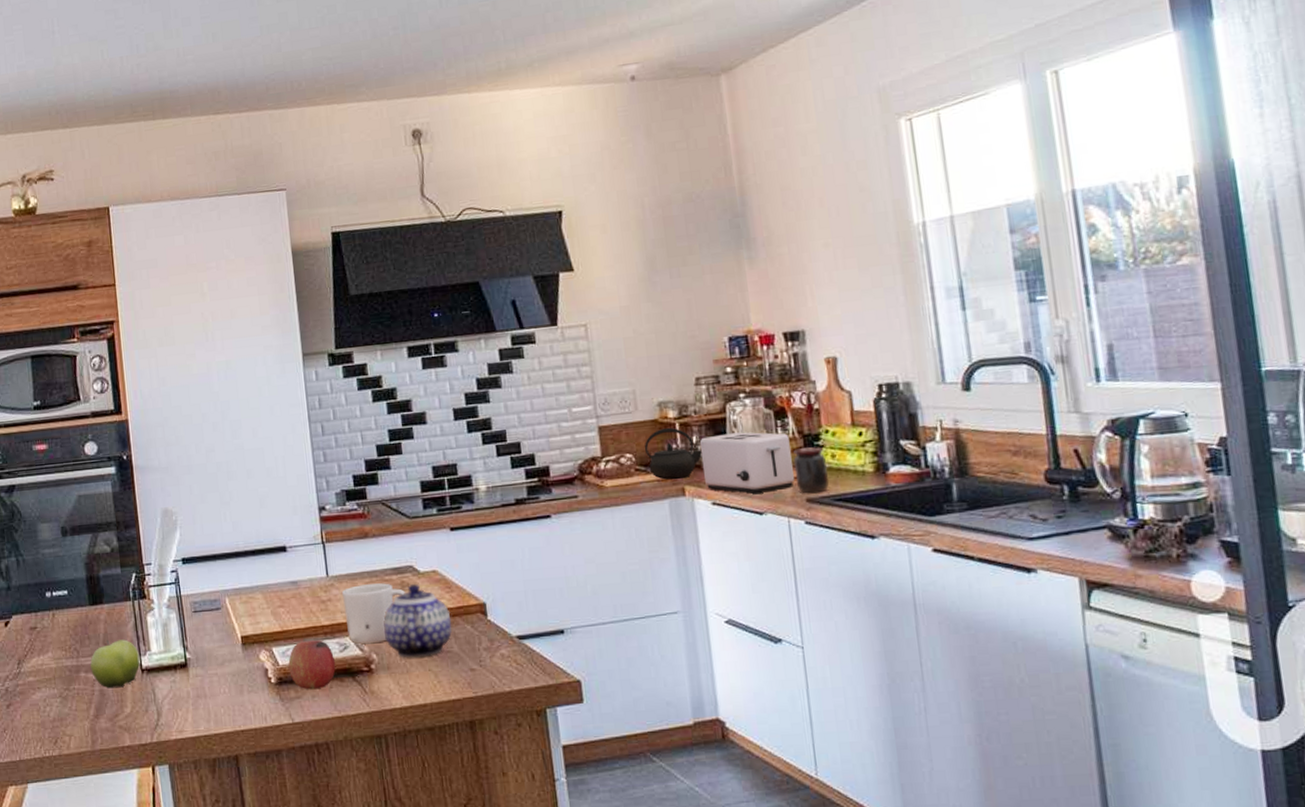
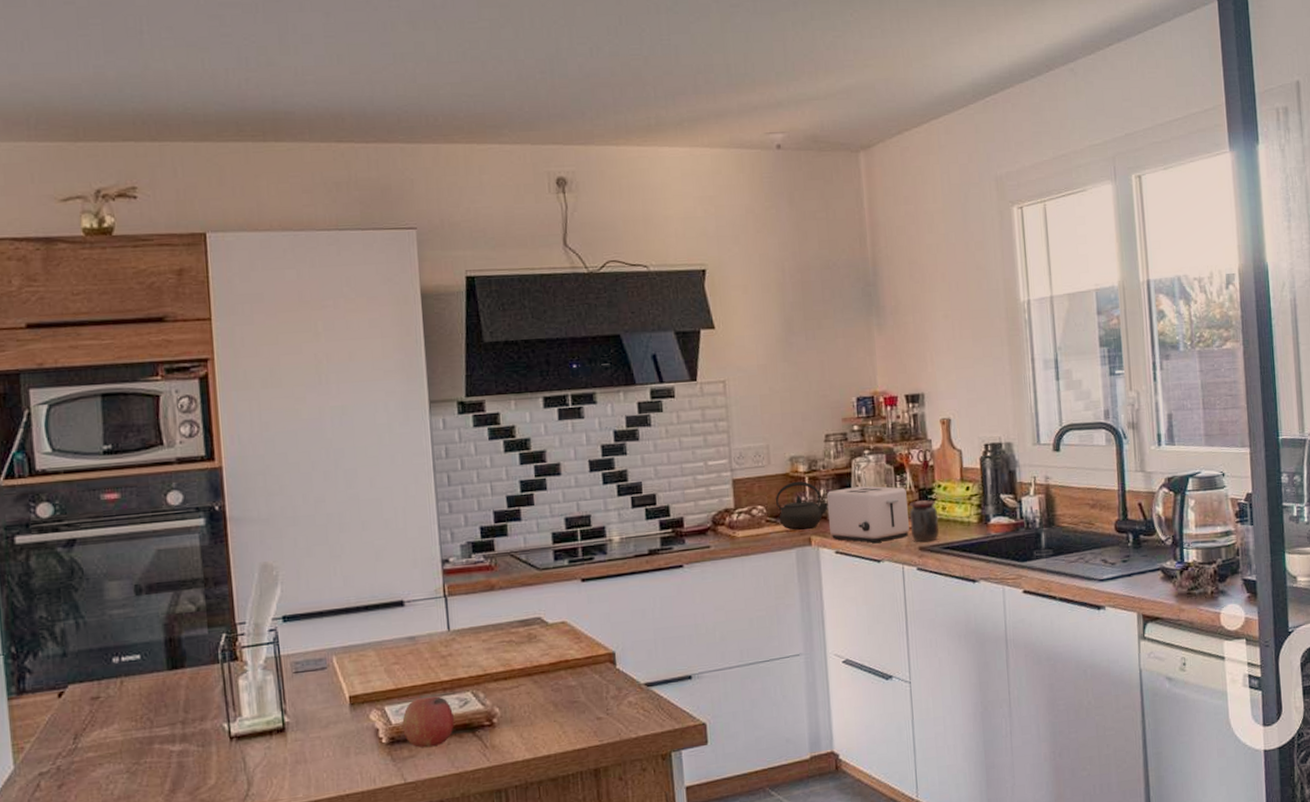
fruit: present [90,639,140,689] -> none [167,705,229,760]
mug: present [341,583,406,645] -> none [463,635,533,699]
teapot: present [383,583,452,658] -> none [508,635,580,710]

